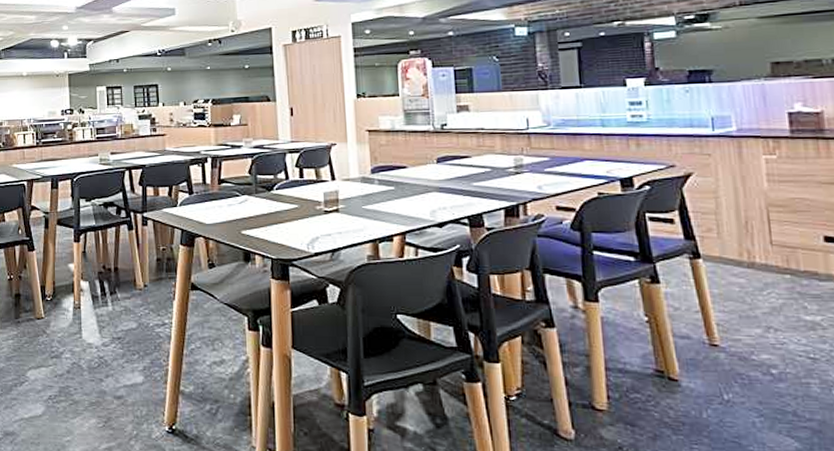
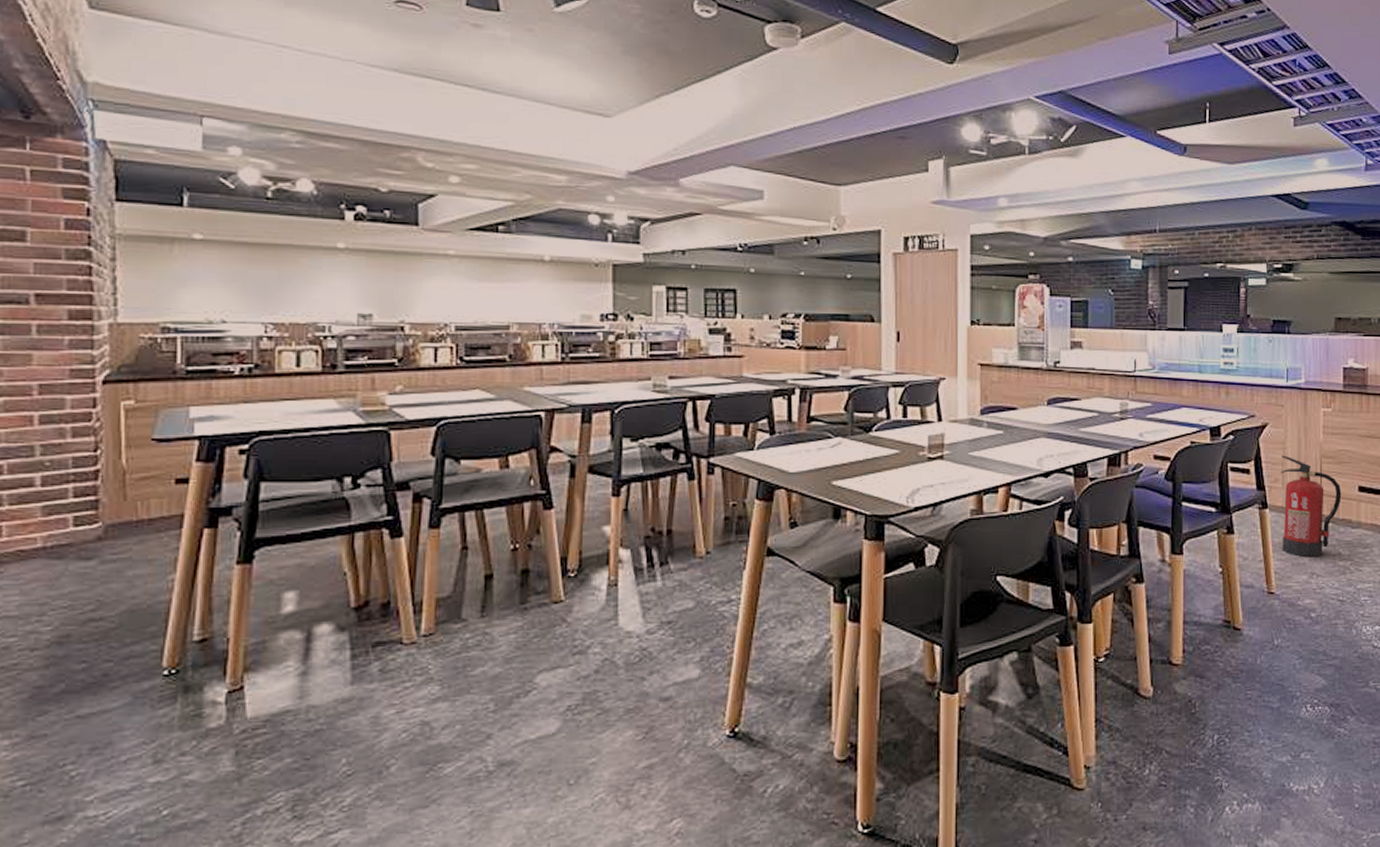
fire extinguisher: none [714,204,801,310] -> present [1280,455,1342,557]

